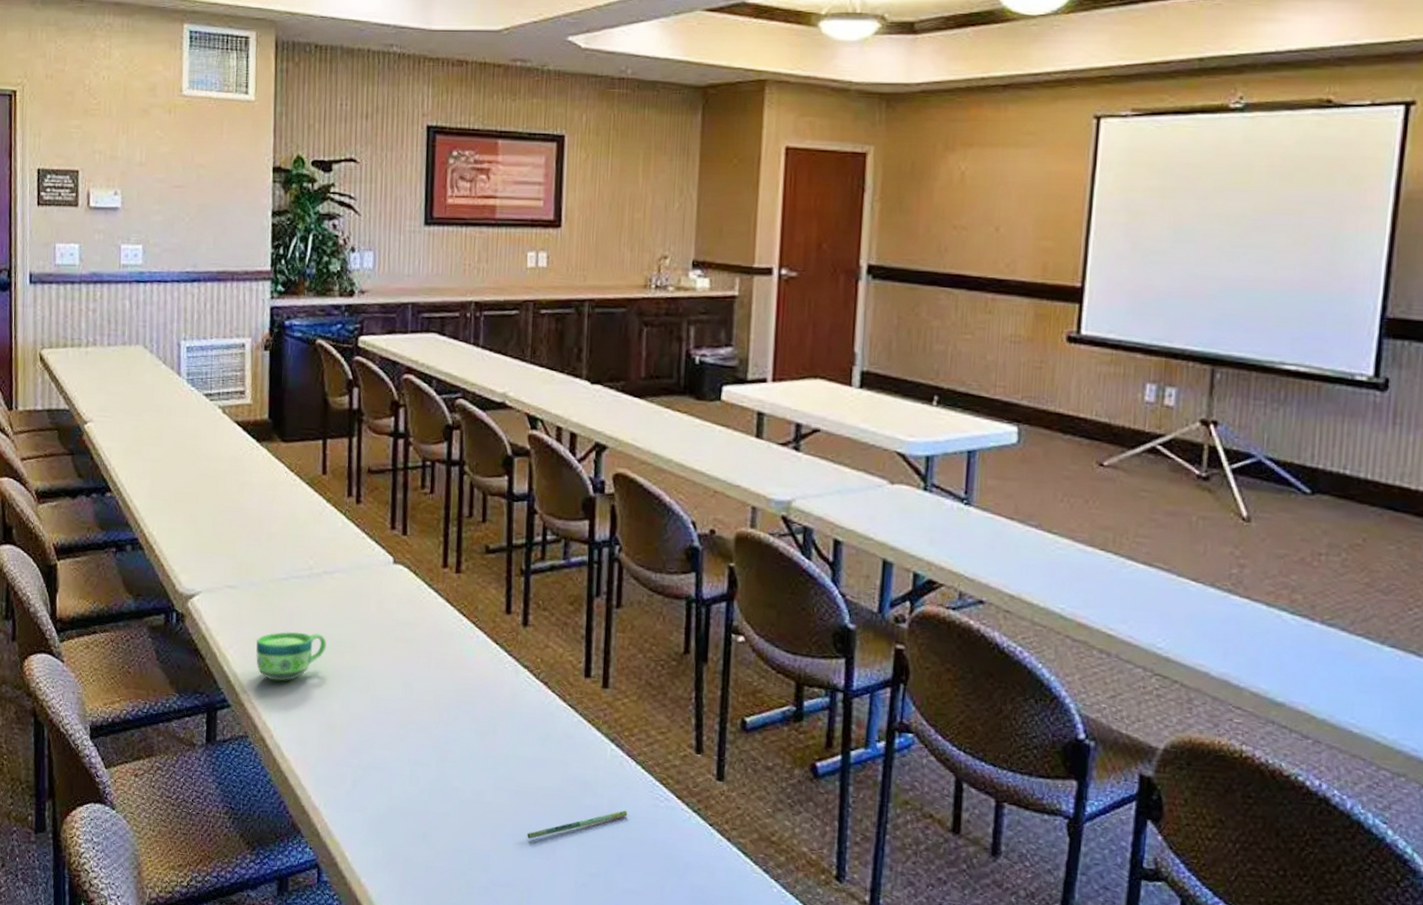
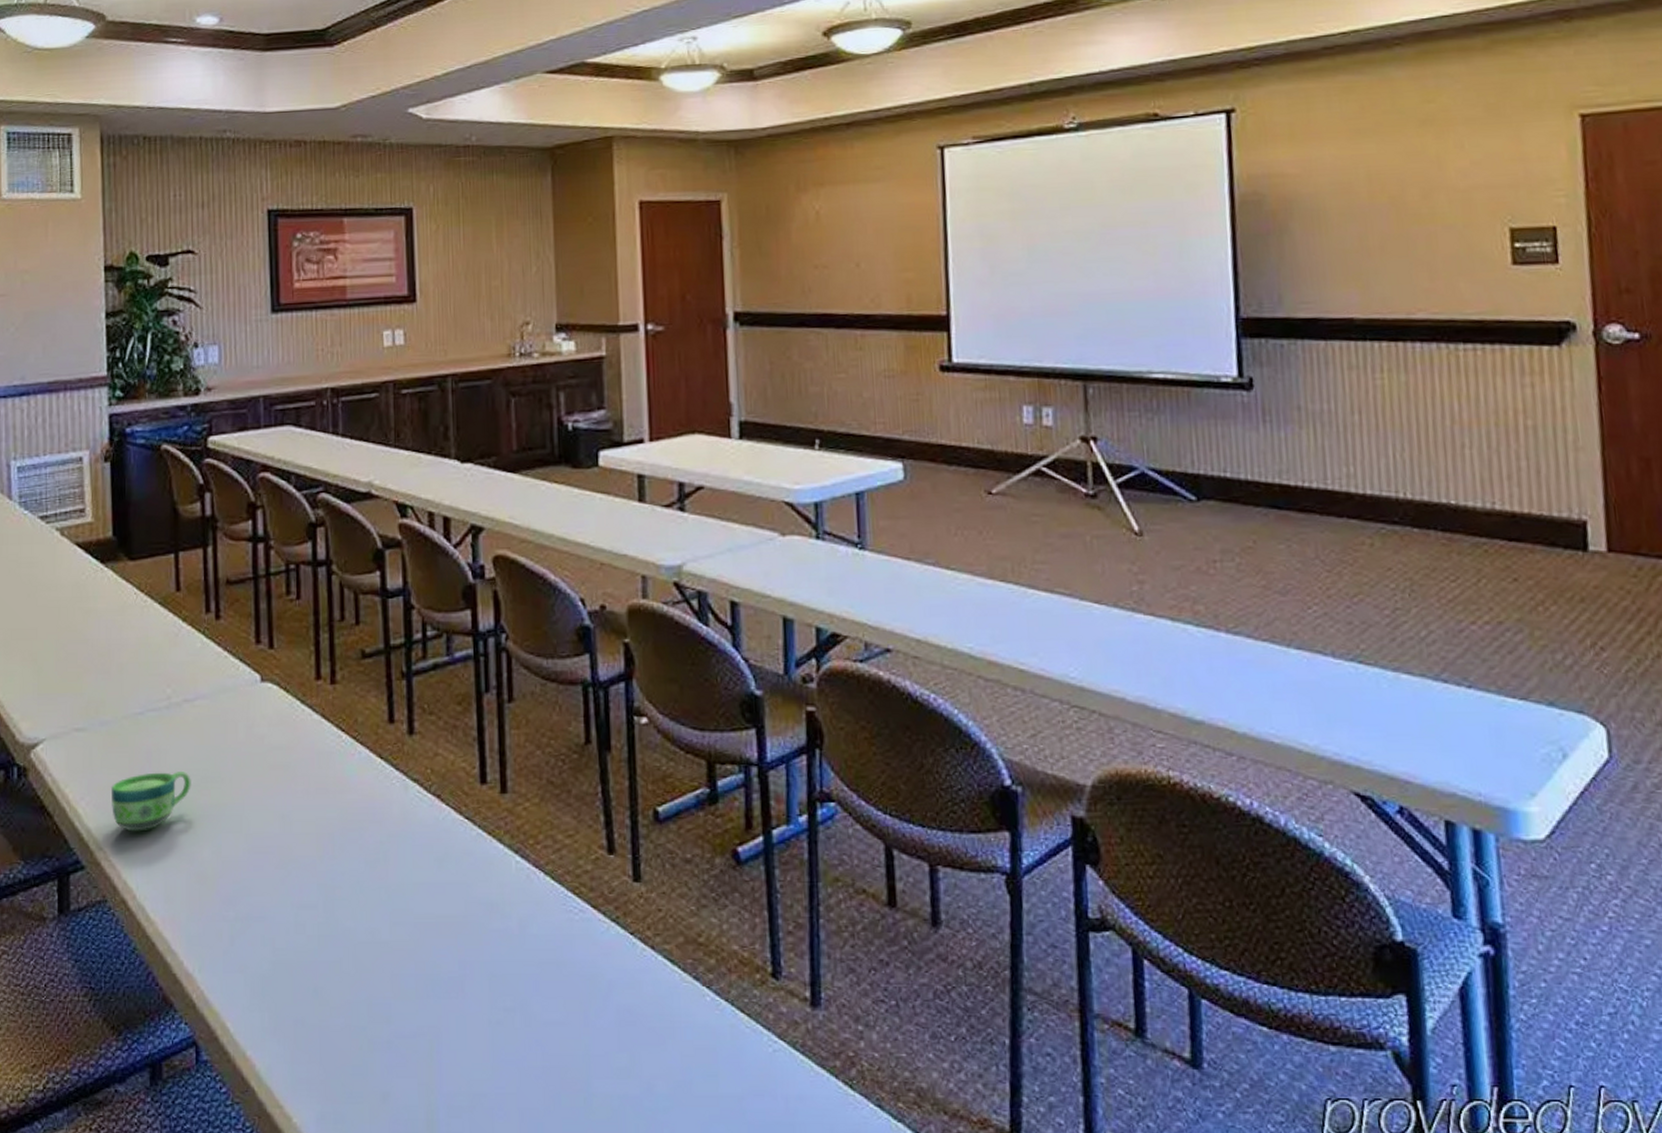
pen: present [527,810,628,839] -> none [431,930,541,978]

